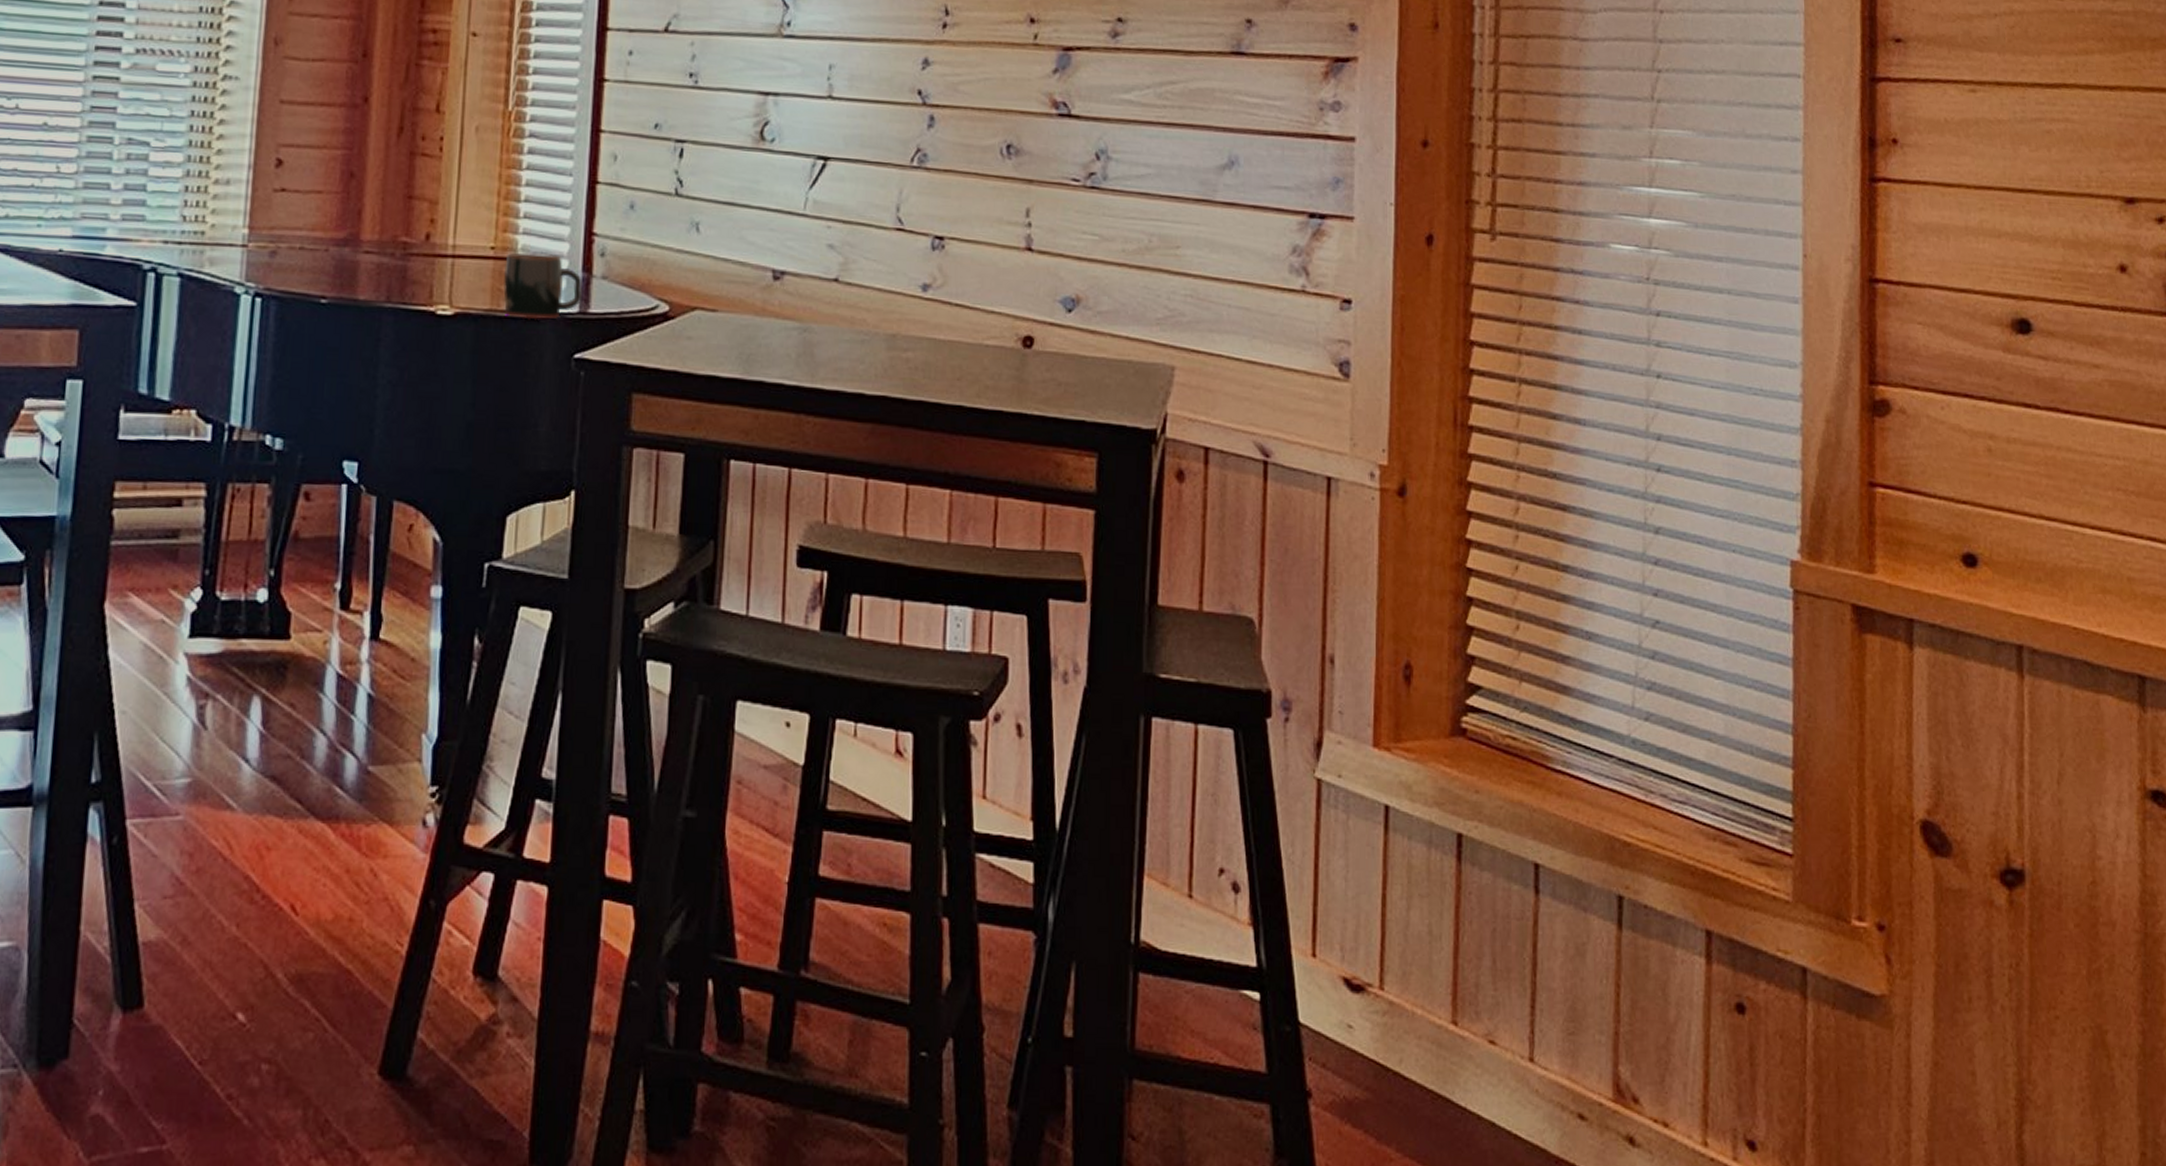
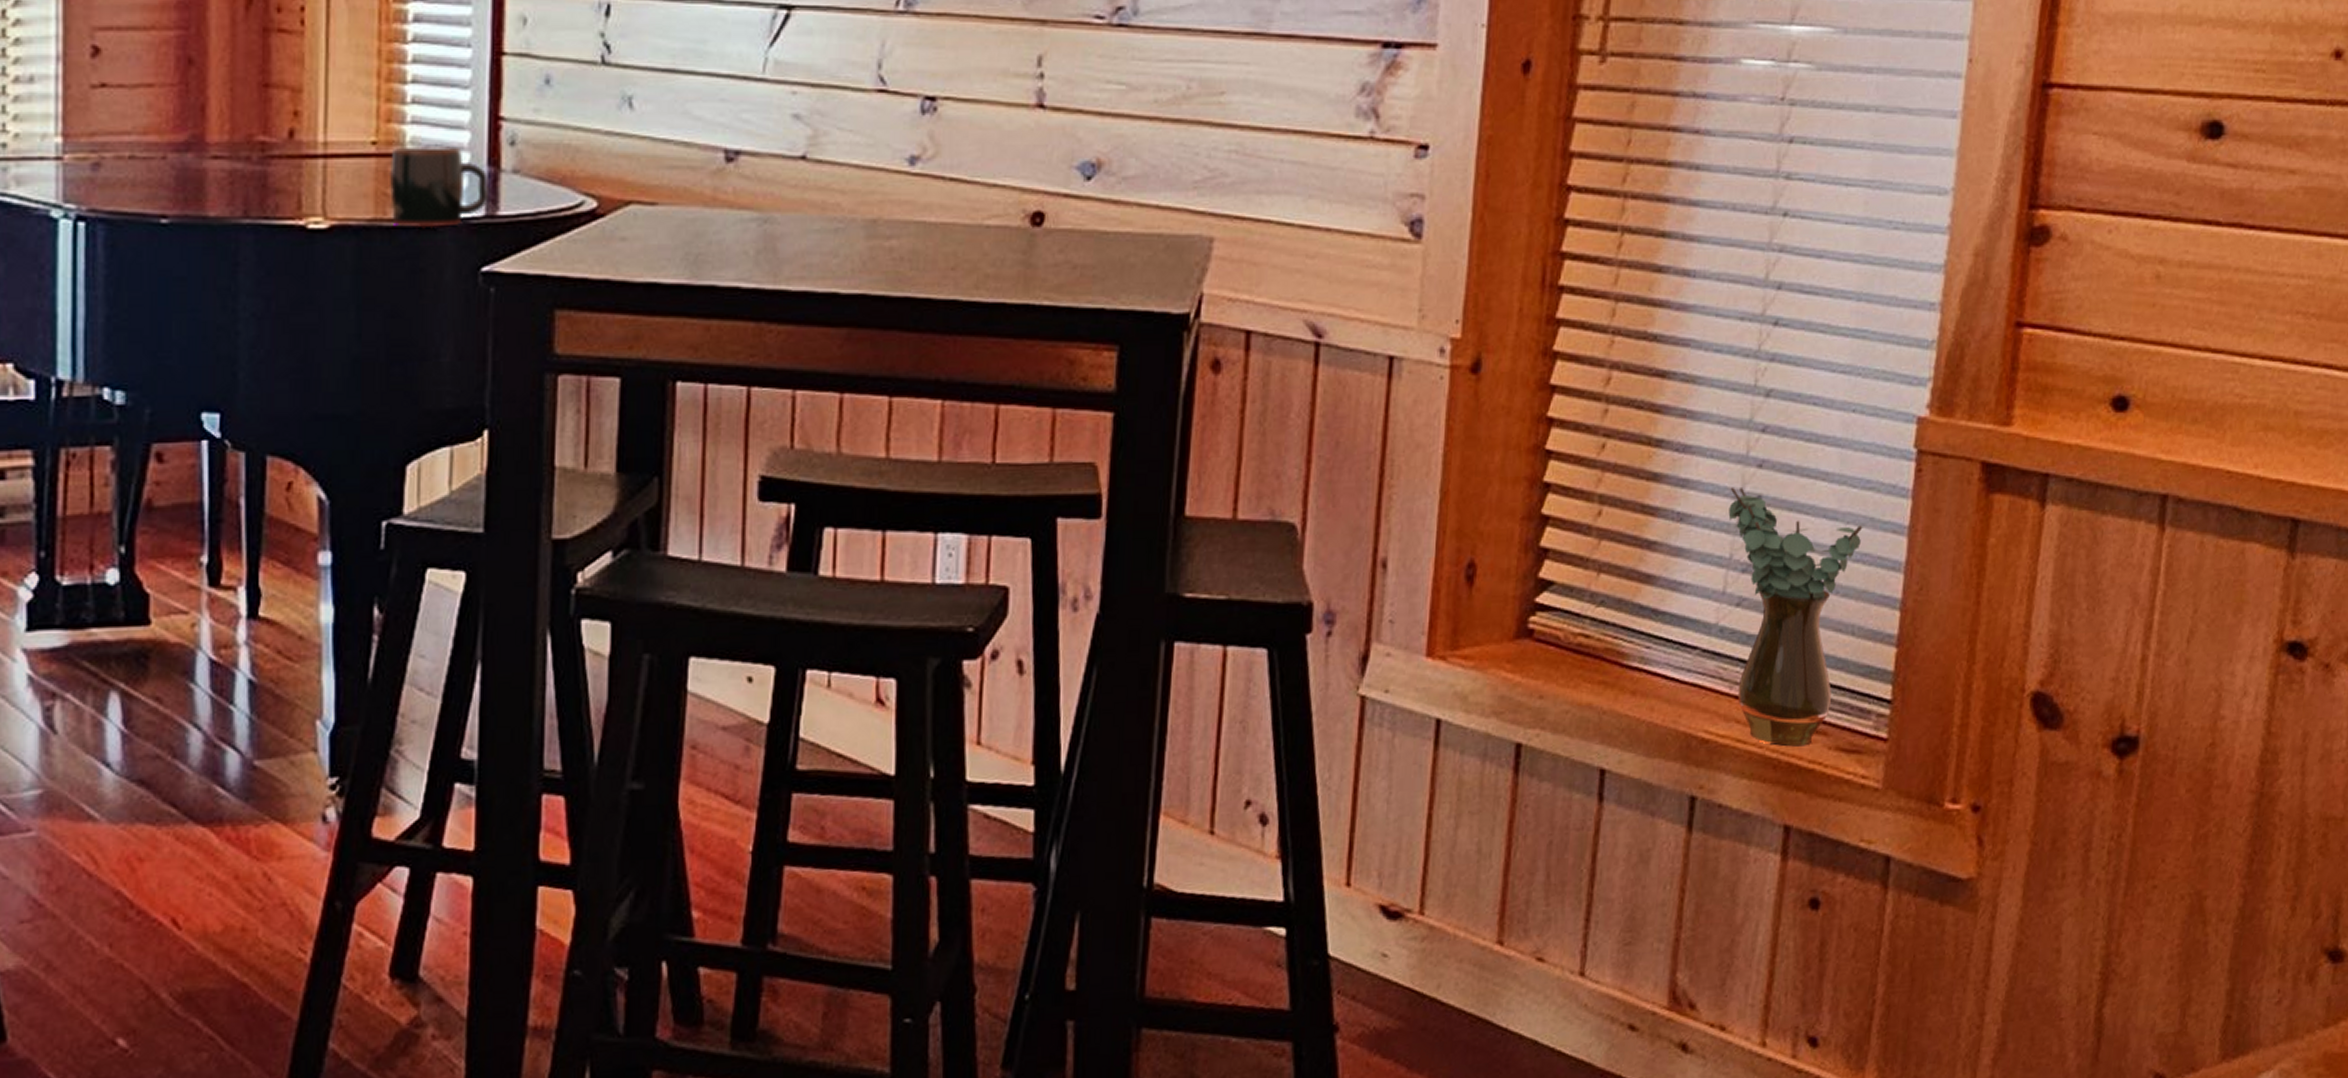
vase: none [1631,611,1752,856] -> present [1728,487,1863,747]

